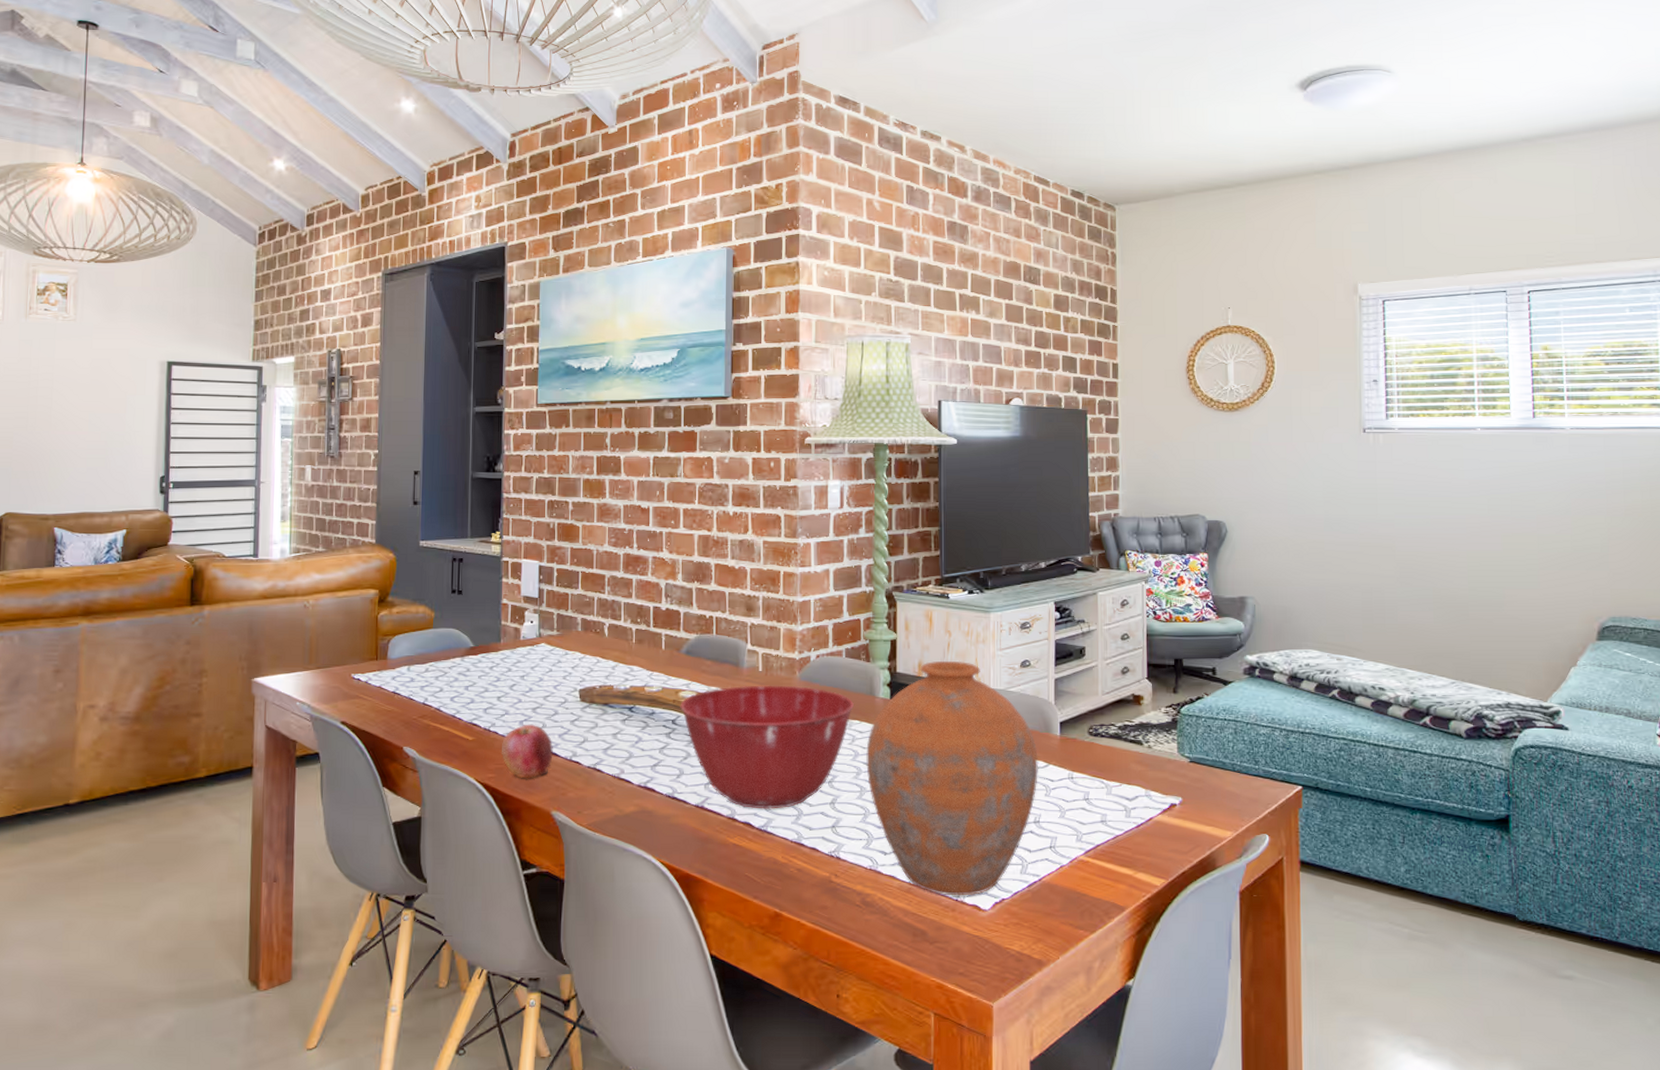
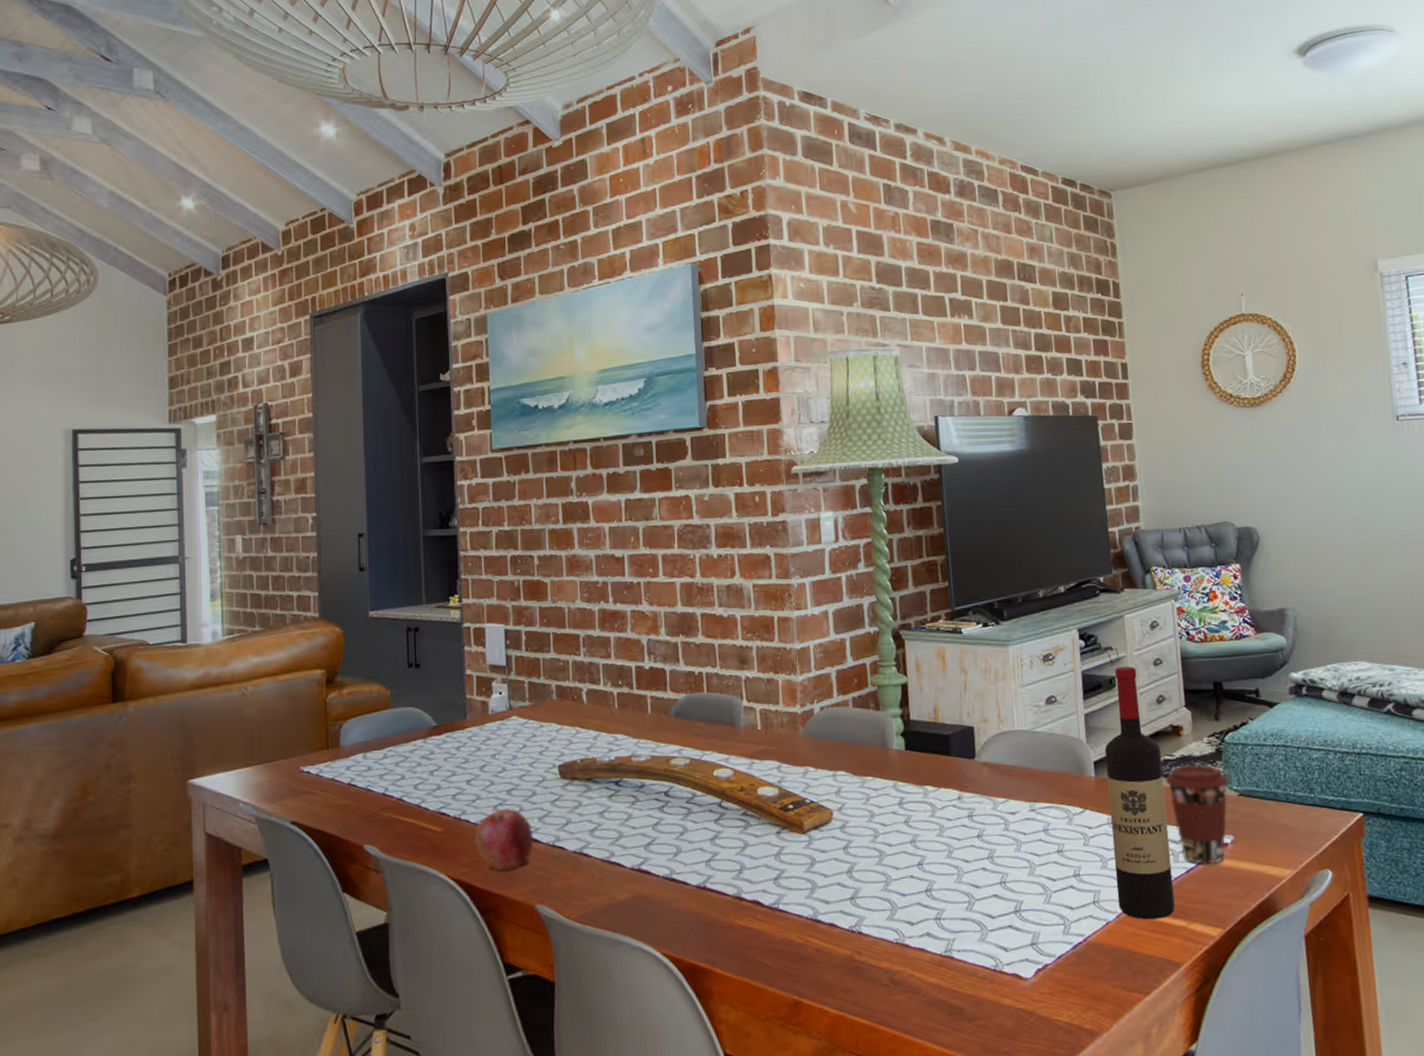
mixing bowl: present [680,685,854,809] -> none [672,742,866,885]
vase: present [866,660,1038,896] -> none [882,701,1074,966]
wine bottle: none [1071,639,1124,867] -> present [1105,667,1175,920]
coffee cup: none [1123,731,1181,822] -> present [1165,764,1229,864]

